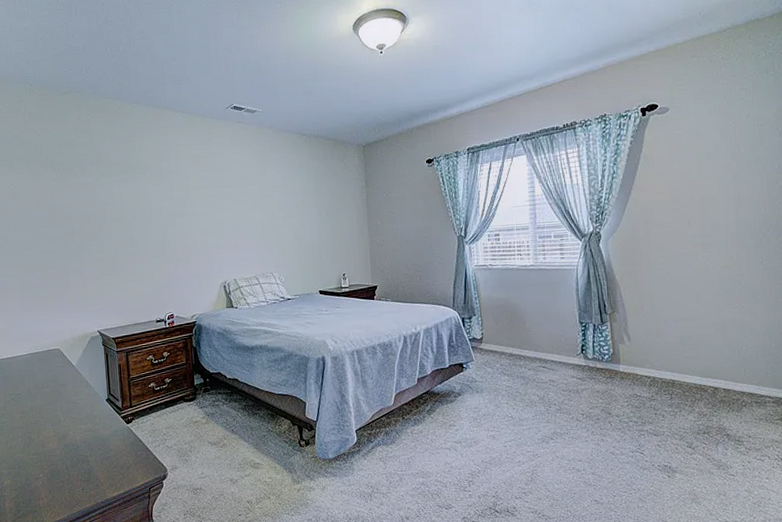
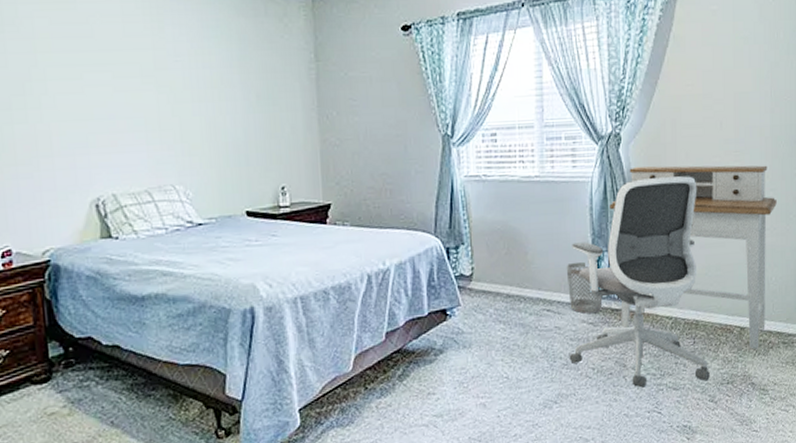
wastebasket: none [557,330,590,371] -> present [566,261,604,314]
office chair: none [562,264,687,432] -> present [569,176,710,388]
desk: none [593,255,744,407] -> present [609,165,777,350]

